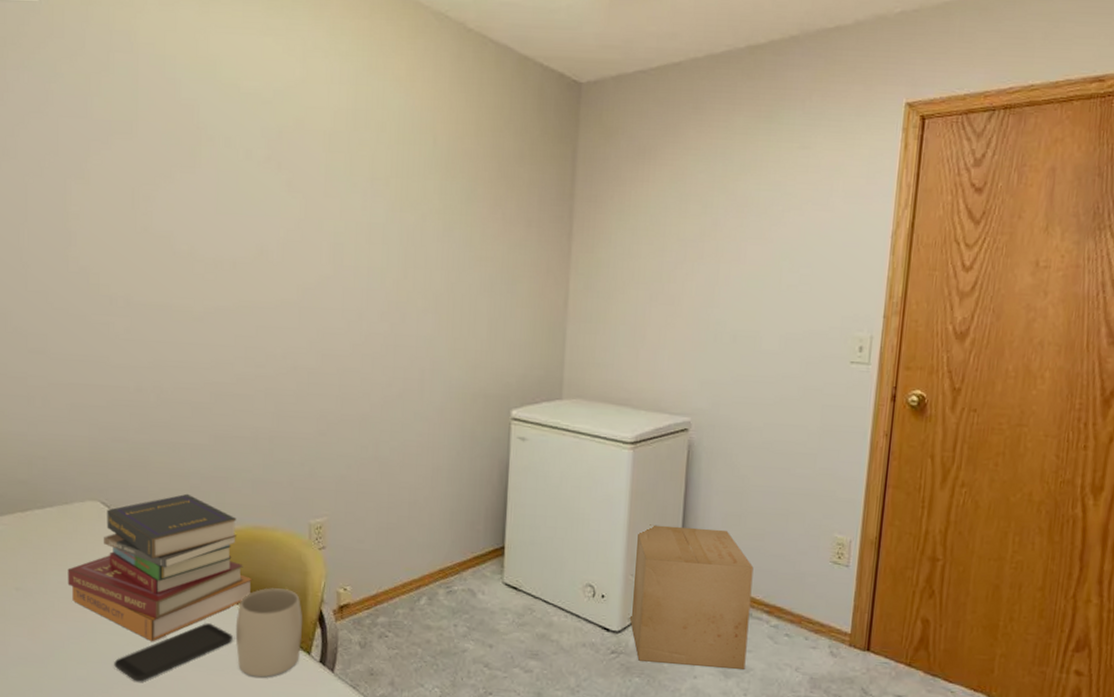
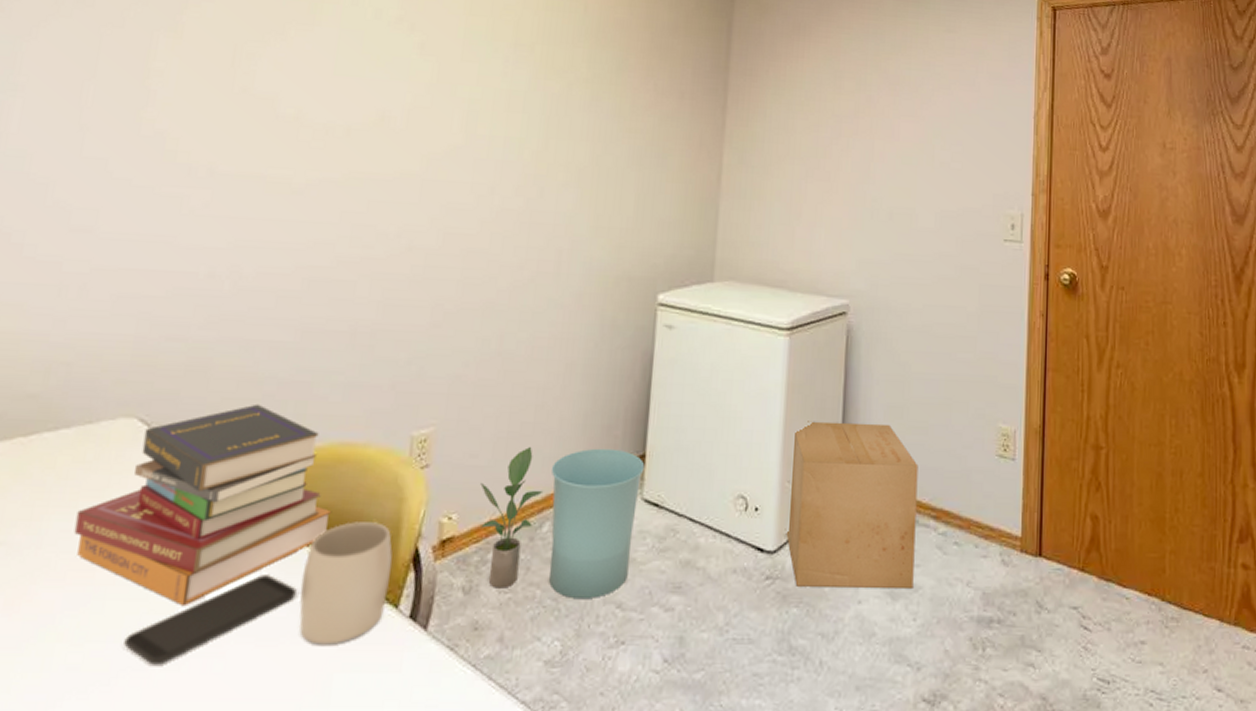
potted plant: none [368,536,420,646] -> present [480,447,544,589]
waste bin: none [426,539,504,658] -> present [549,448,645,598]

